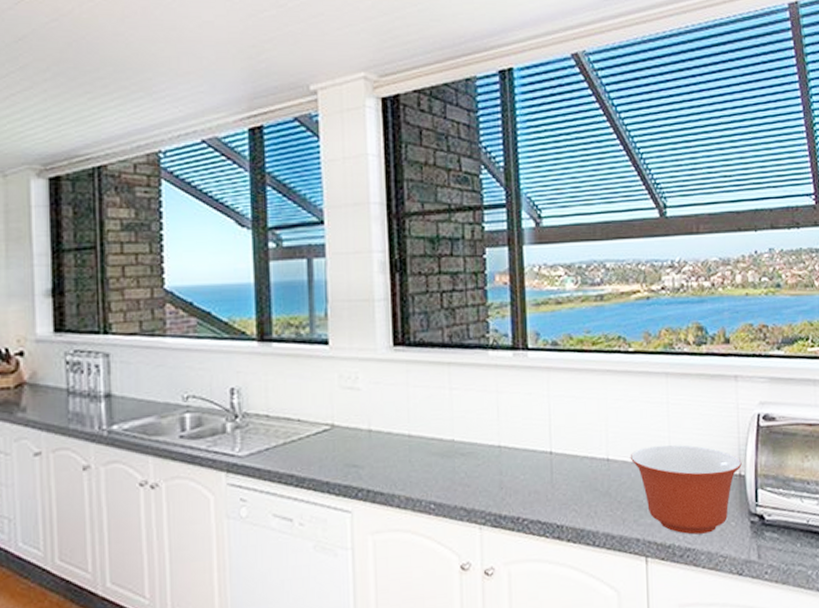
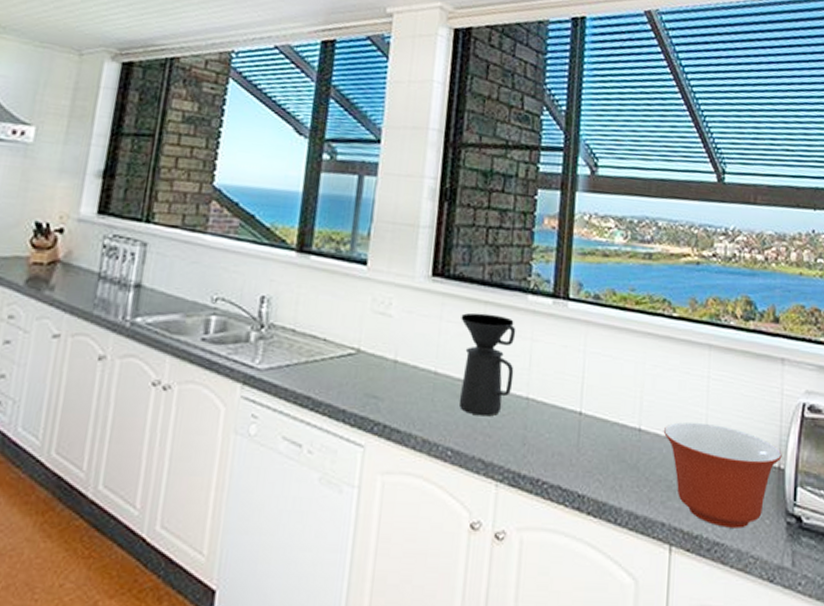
coffee maker: none [427,373,484,469] -> present [459,312,516,417]

